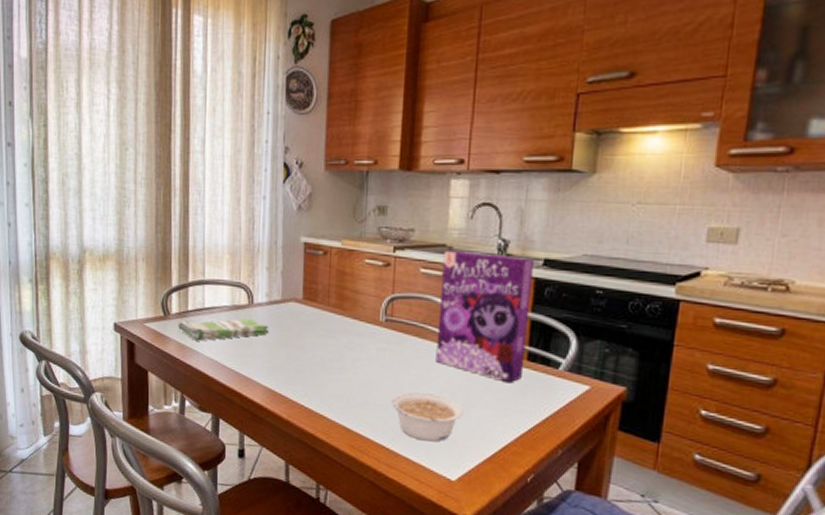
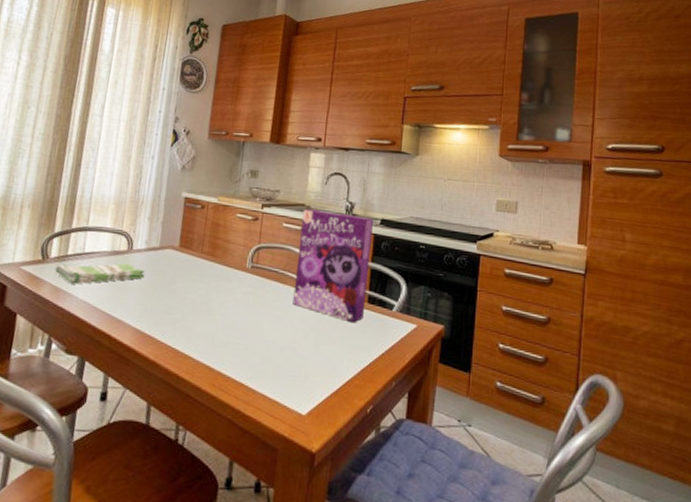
legume: present [391,392,464,442] -> none [252,332,315,378]

